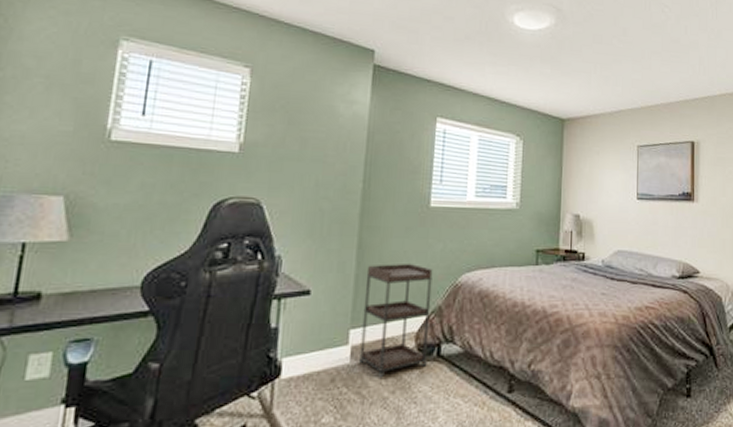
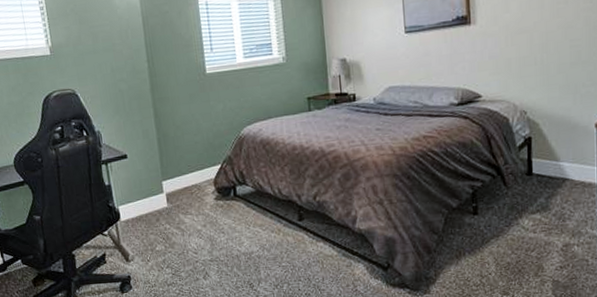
shelving unit: present [358,263,433,378] -> none [165,123,227,216]

